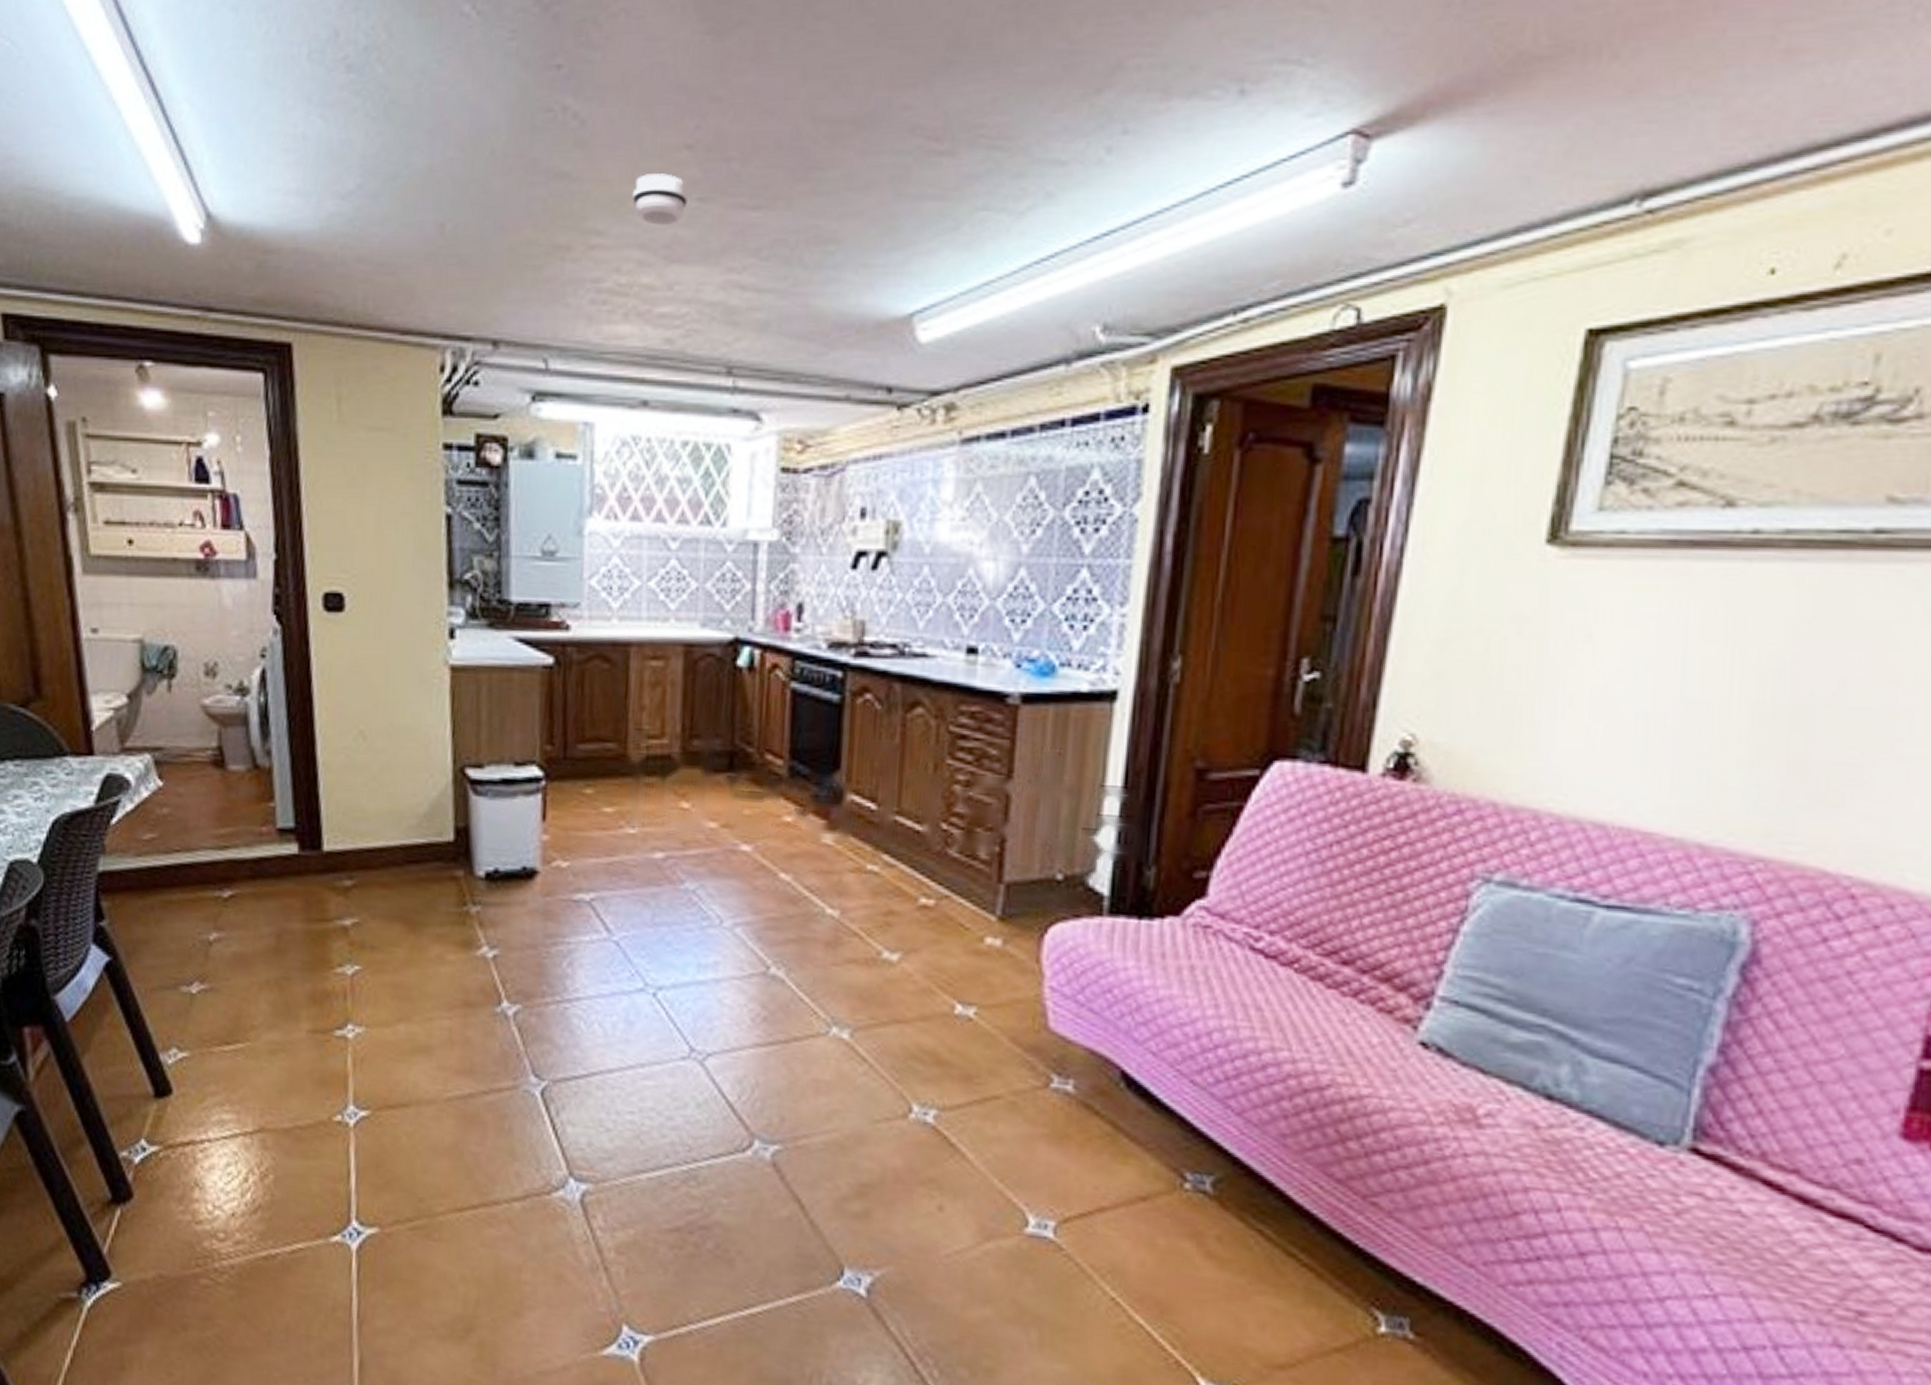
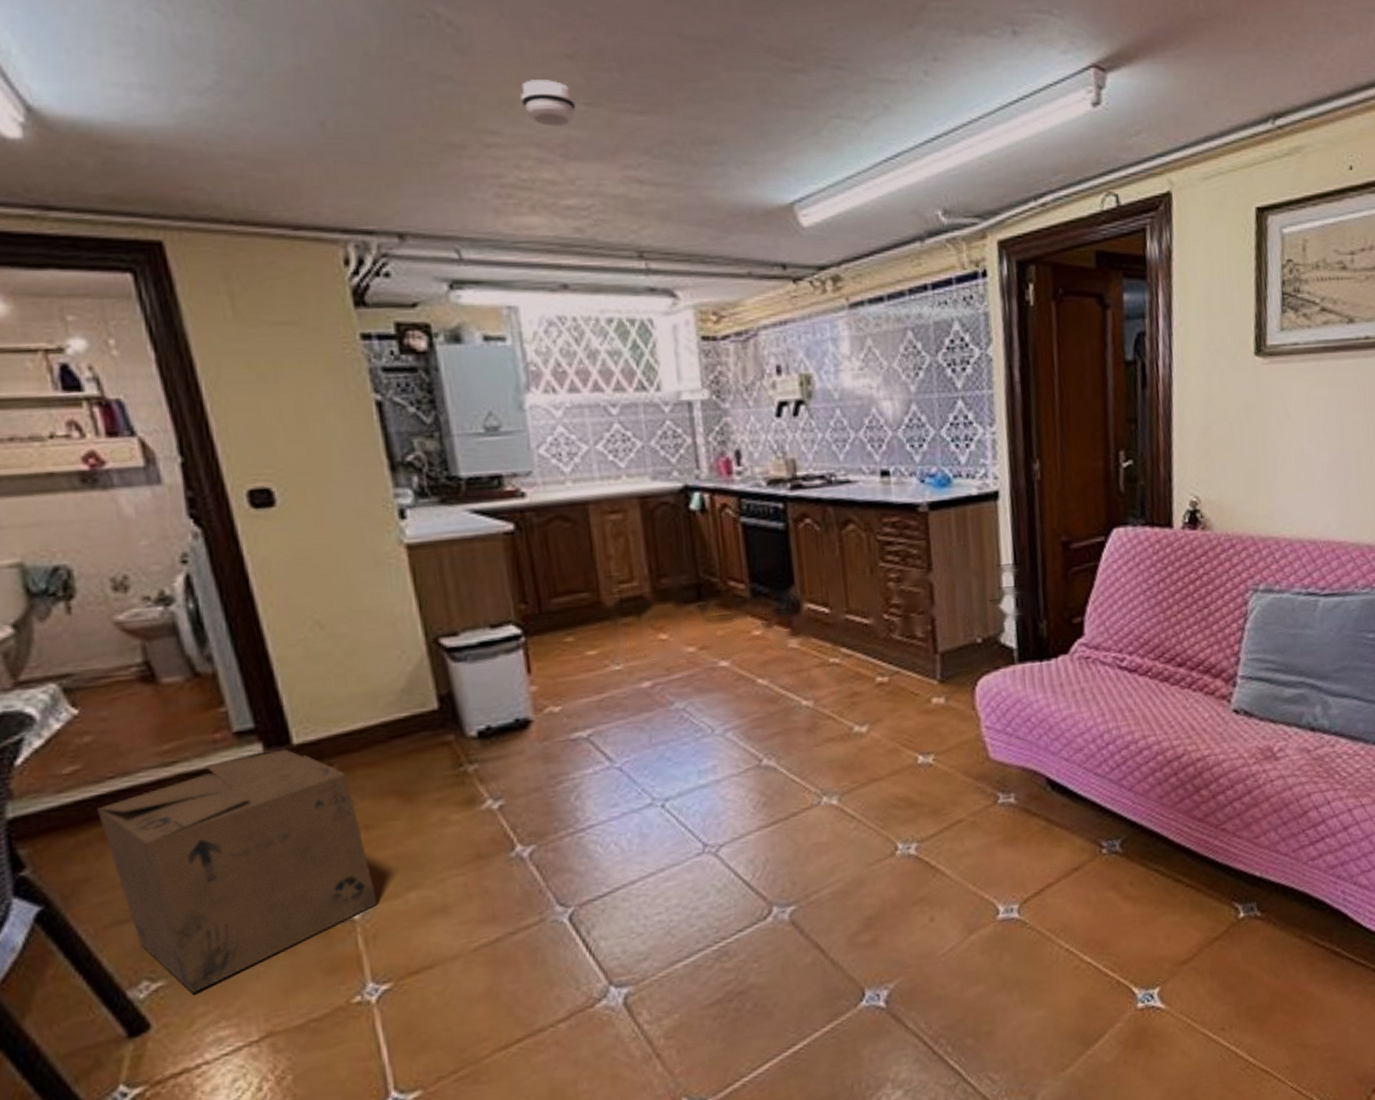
cardboard box: none [163,853,370,1071] -> present [97,749,378,994]

